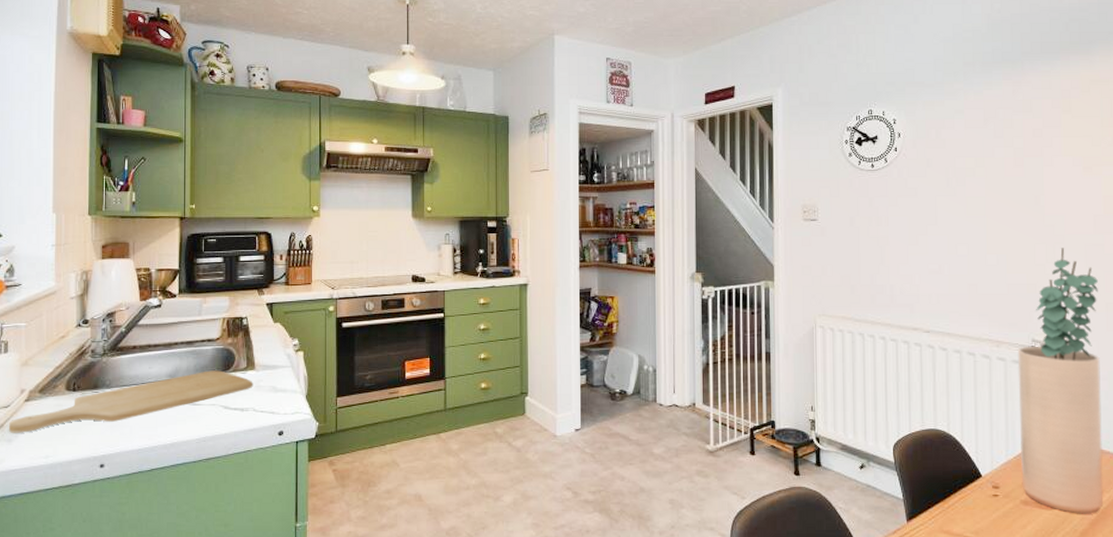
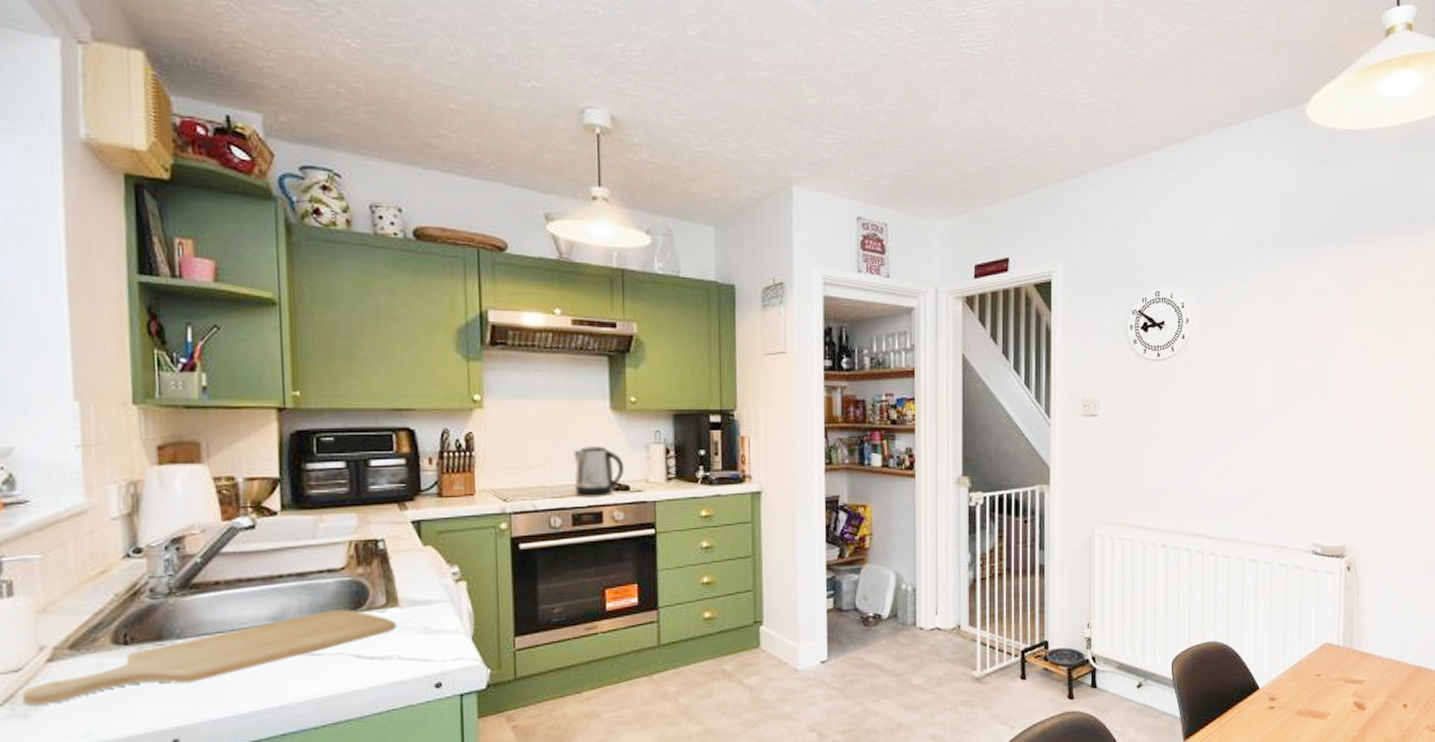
kettle: none [384,246,421,287] -> present [573,446,624,498]
vase: present [1017,248,1104,514] -> none [1297,446,1378,721]

